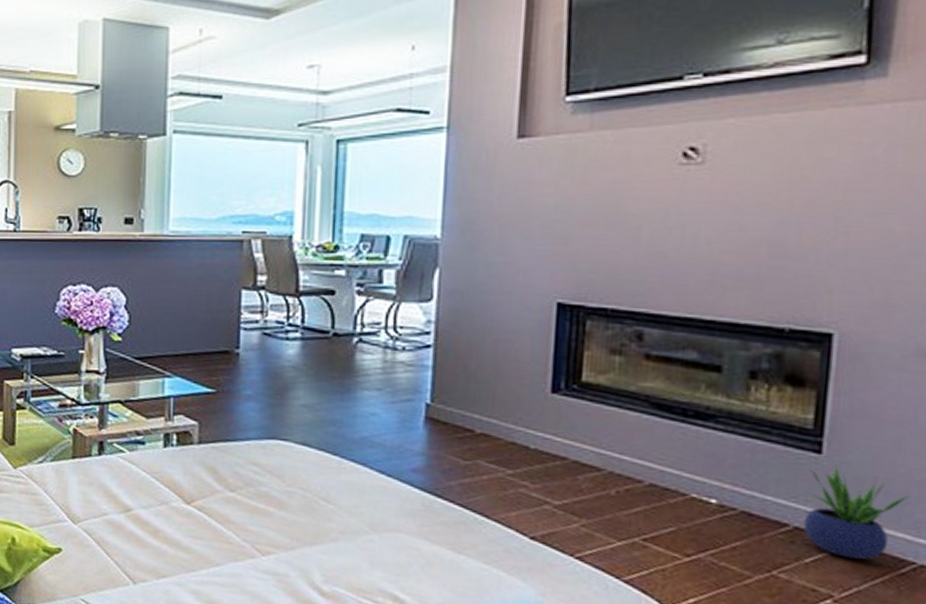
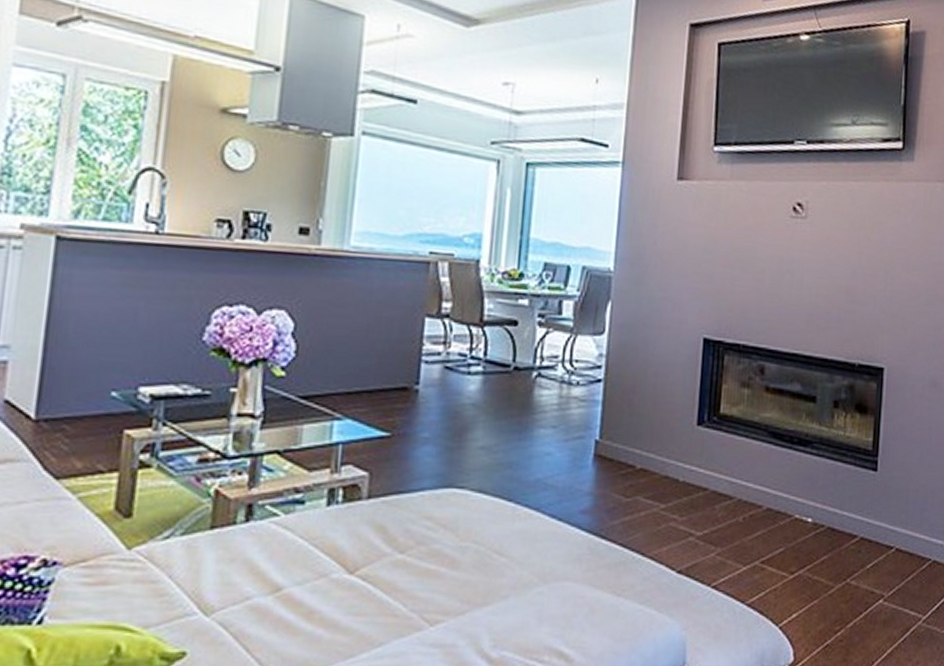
potted plant: present [803,465,909,560] -> none [866,480,927,562]

